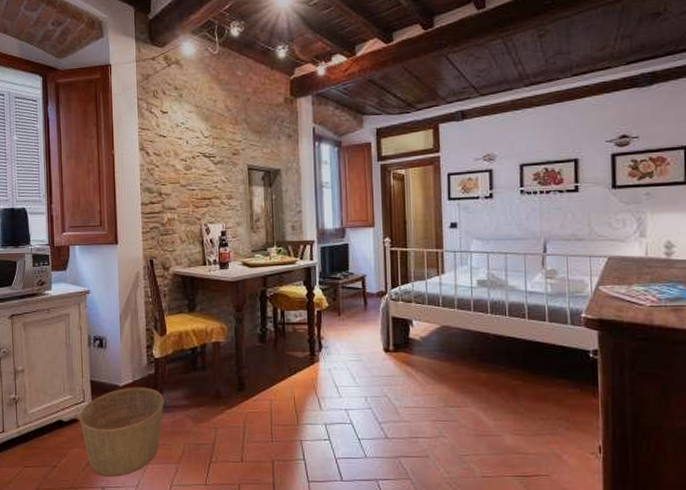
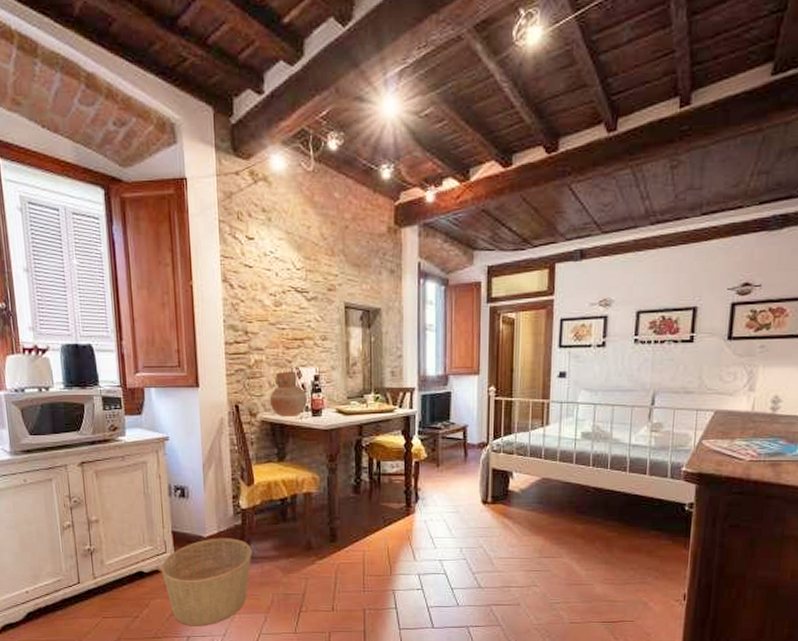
vase: none [181,227,215,270] -> present [269,371,307,417]

